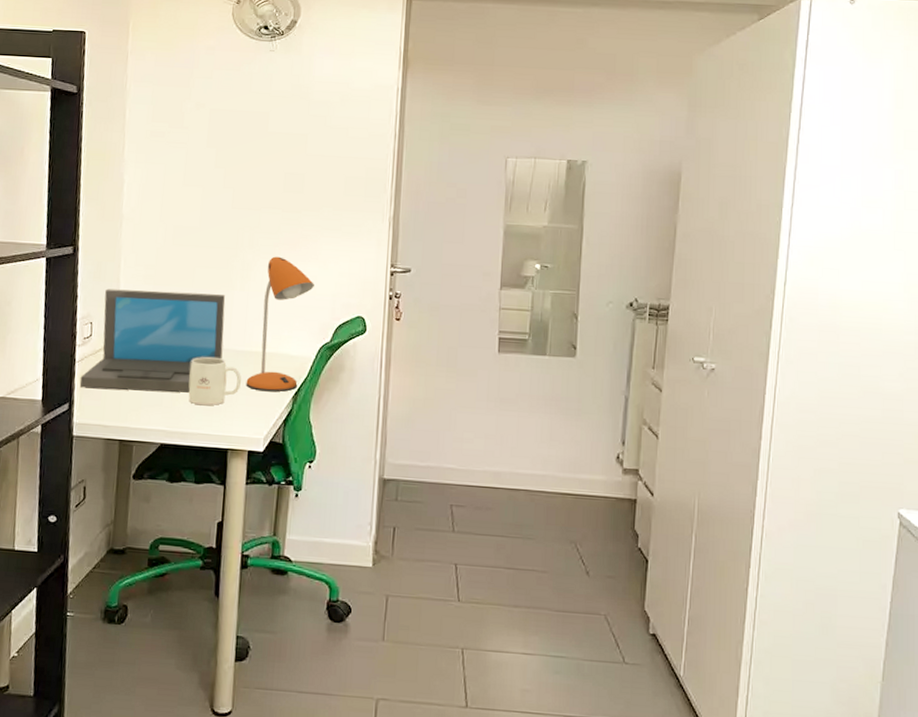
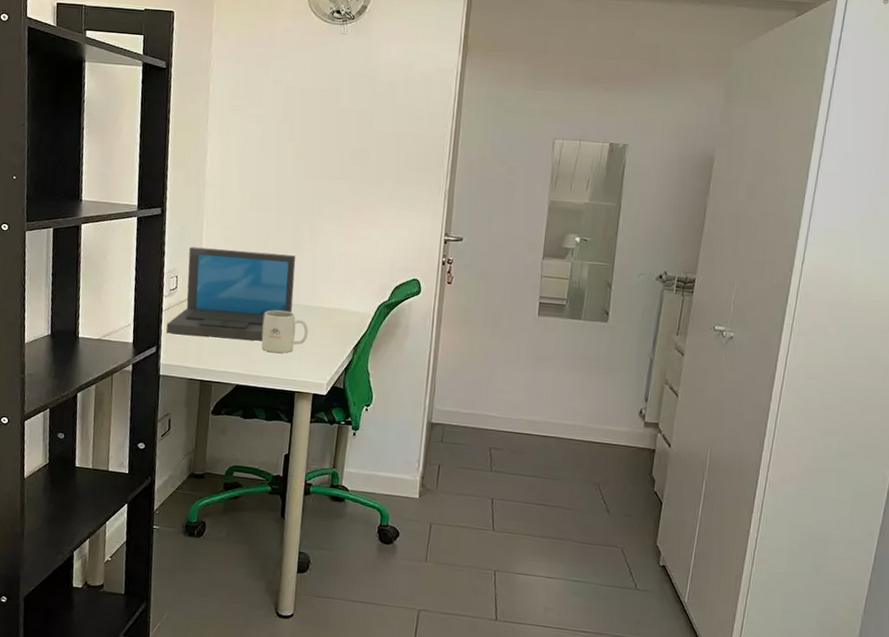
desk lamp: present [246,256,314,392] -> none [312,222,376,343]

